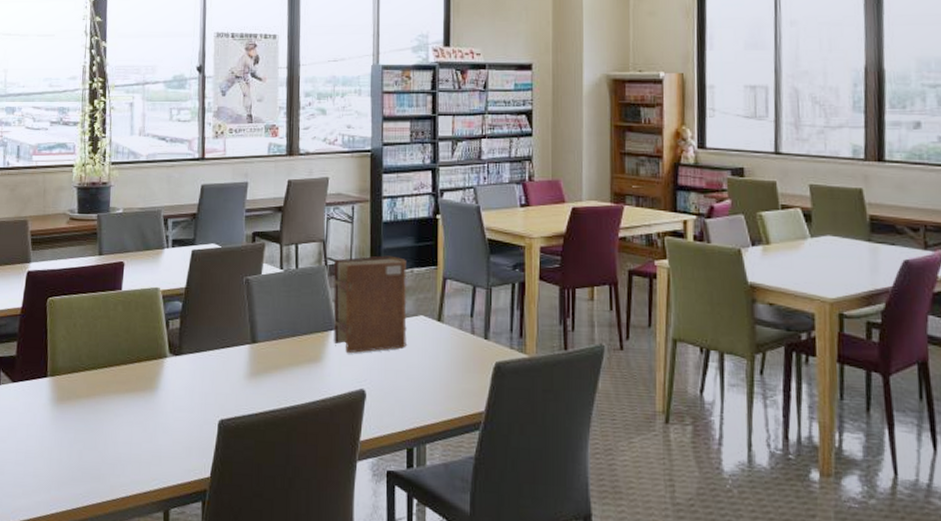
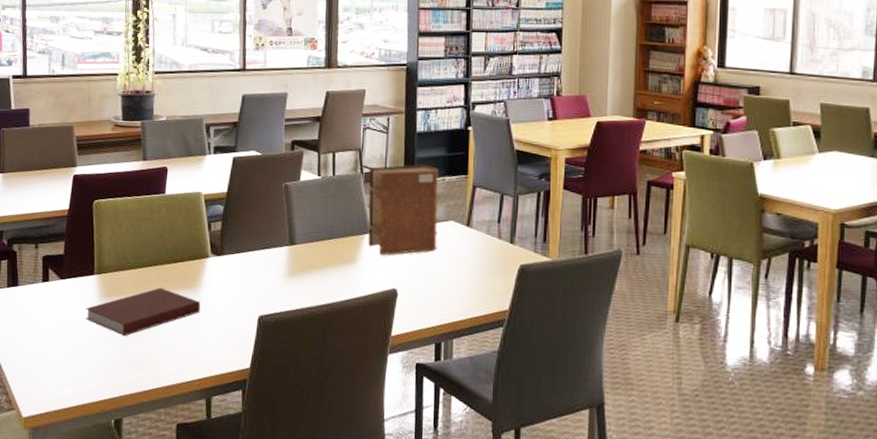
notebook: none [37,390,158,442] -> present [85,287,200,335]

